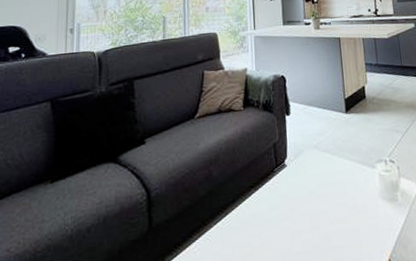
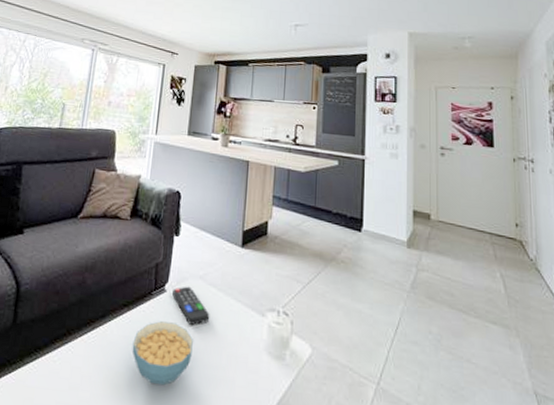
cereal bowl: none [264,192,319,250] -> present [132,321,193,386]
remote control: none [292,157,329,190] -> present [172,286,210,325]

